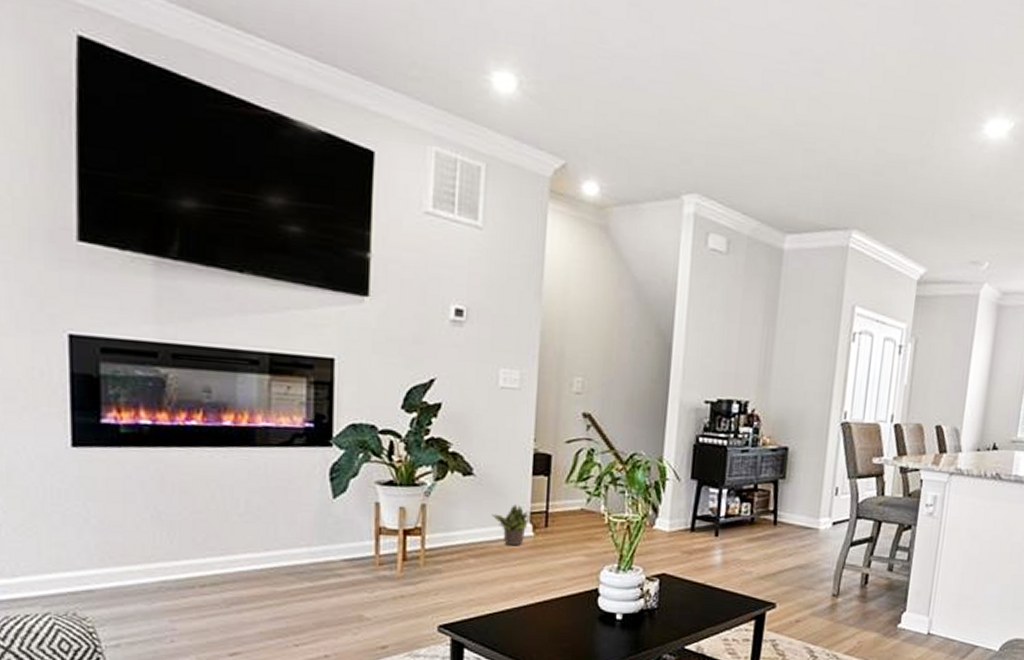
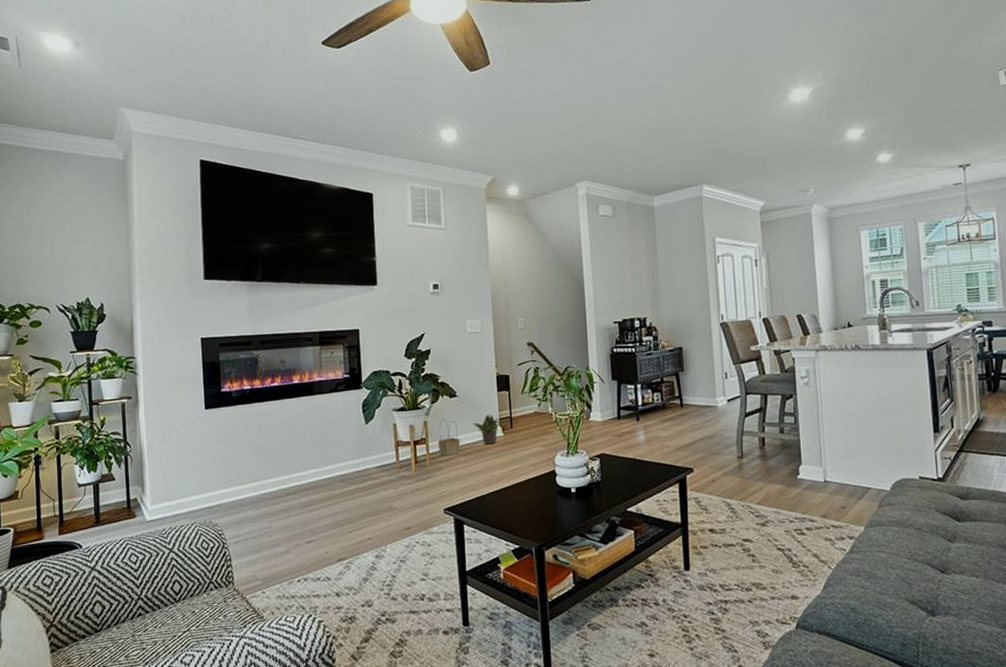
basket: none [438,504,472,555] -> present [438,419,460,456]

